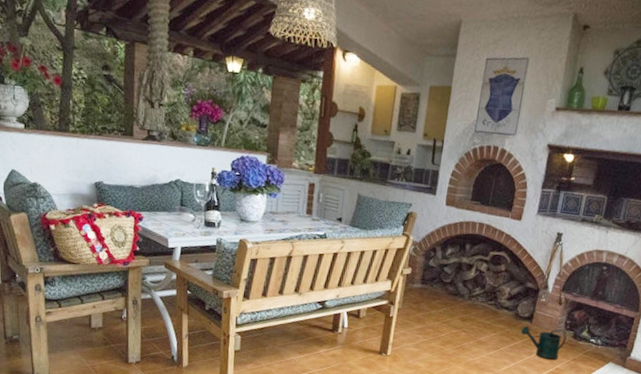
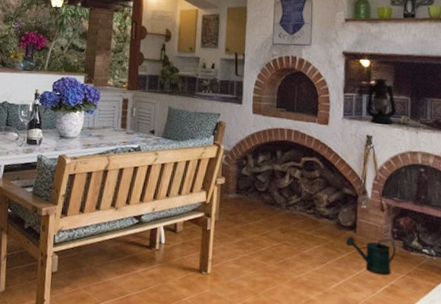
lantern: none [561,174,592,223] -> present [365,78,396,125]

